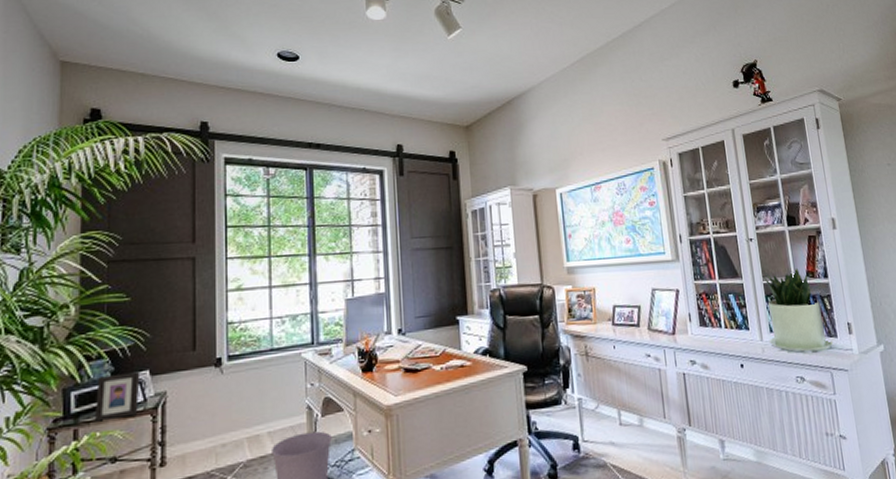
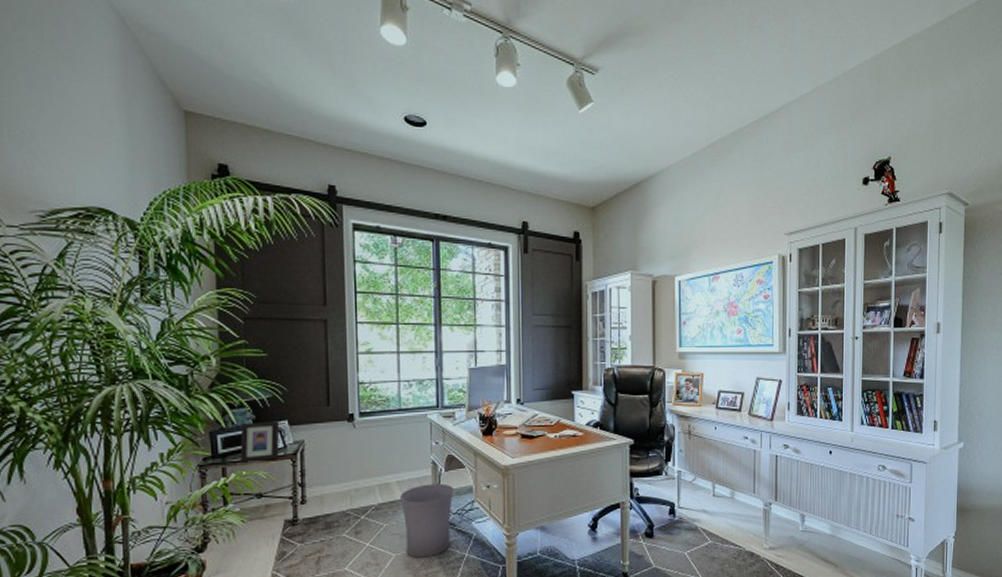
planter: present [762,267,834,352] -> none [858,367,918,444]

